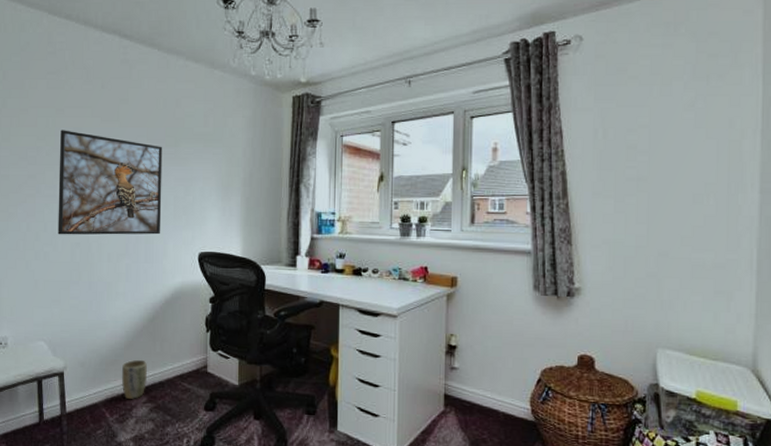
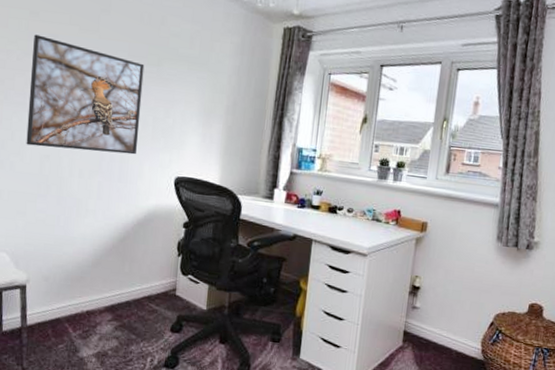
plant pot: present [121,359,148,399] -> none [86,278,115,317]

